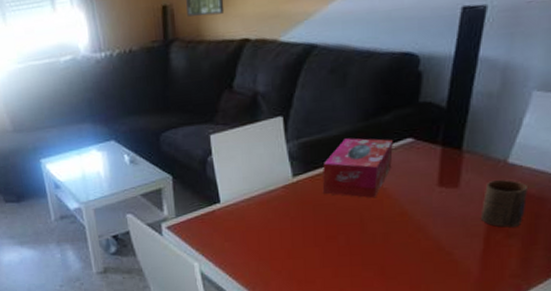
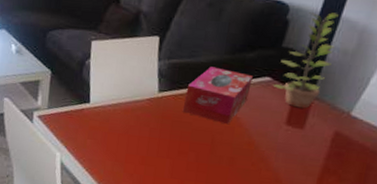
plant: none [416,54,477,166] -> present [273,12,339,109]
cup: present [481,180,529,227] -> none [319,128,365,174]

